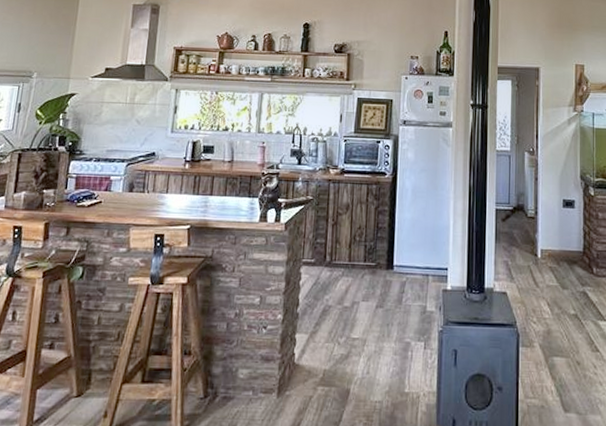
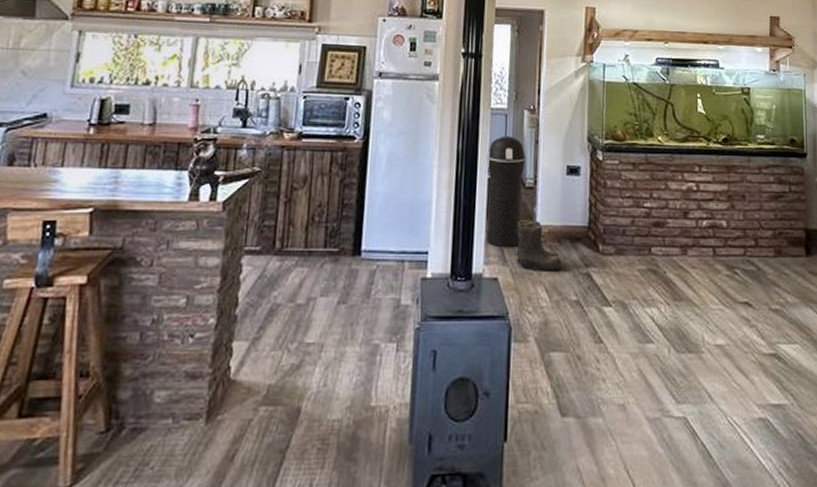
trash can: none [494,173,527,268] -> present [485,135,525,248]
boots: none [521,245,562,289] -> present [516,220,563,271]

